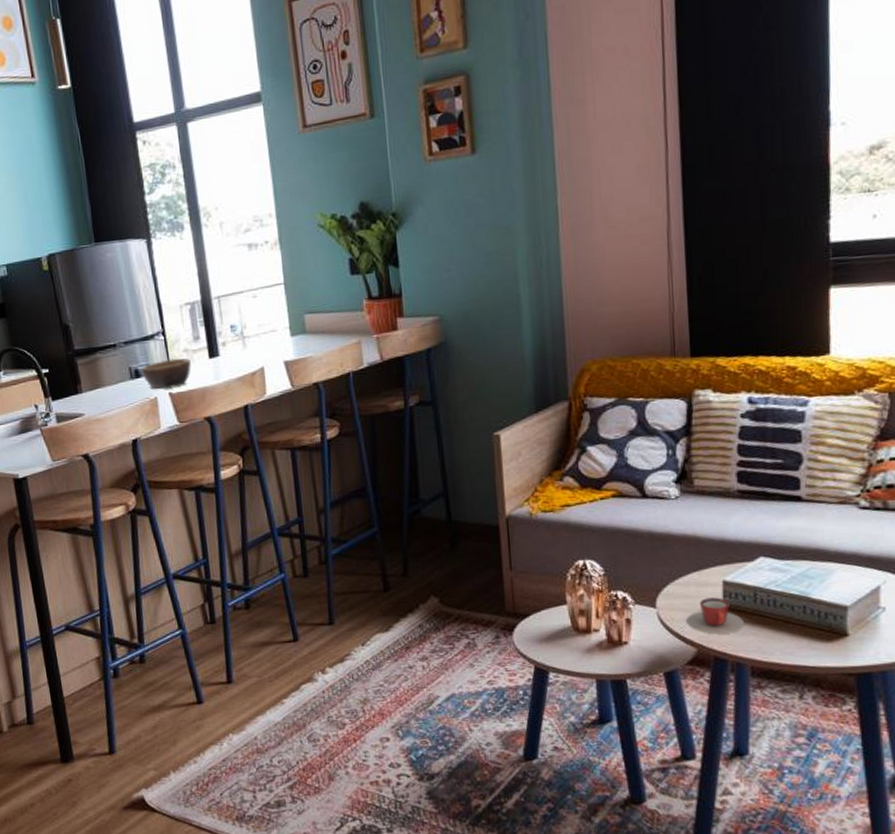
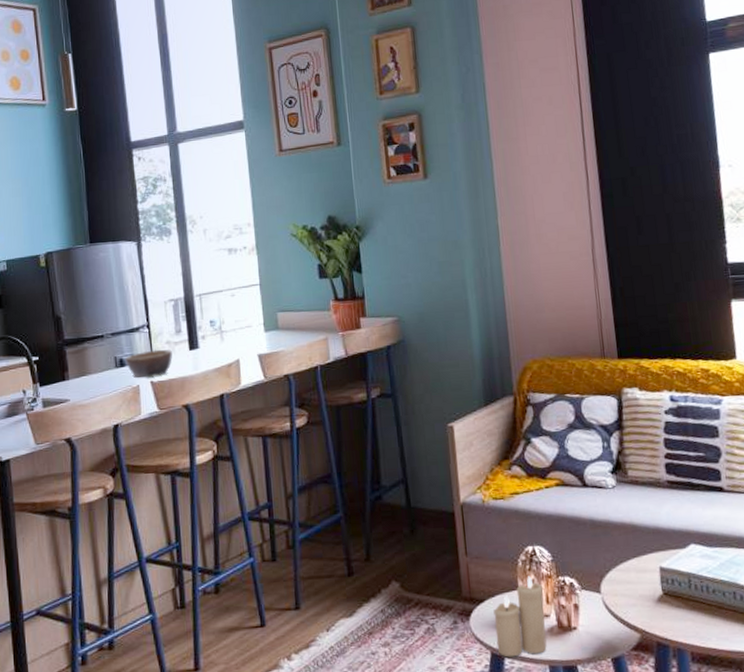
candle: none [538,590,595,672] -> present [493,576,547,658]
teacup: present [685,597,745,635] -> none [628,583,683,620]

